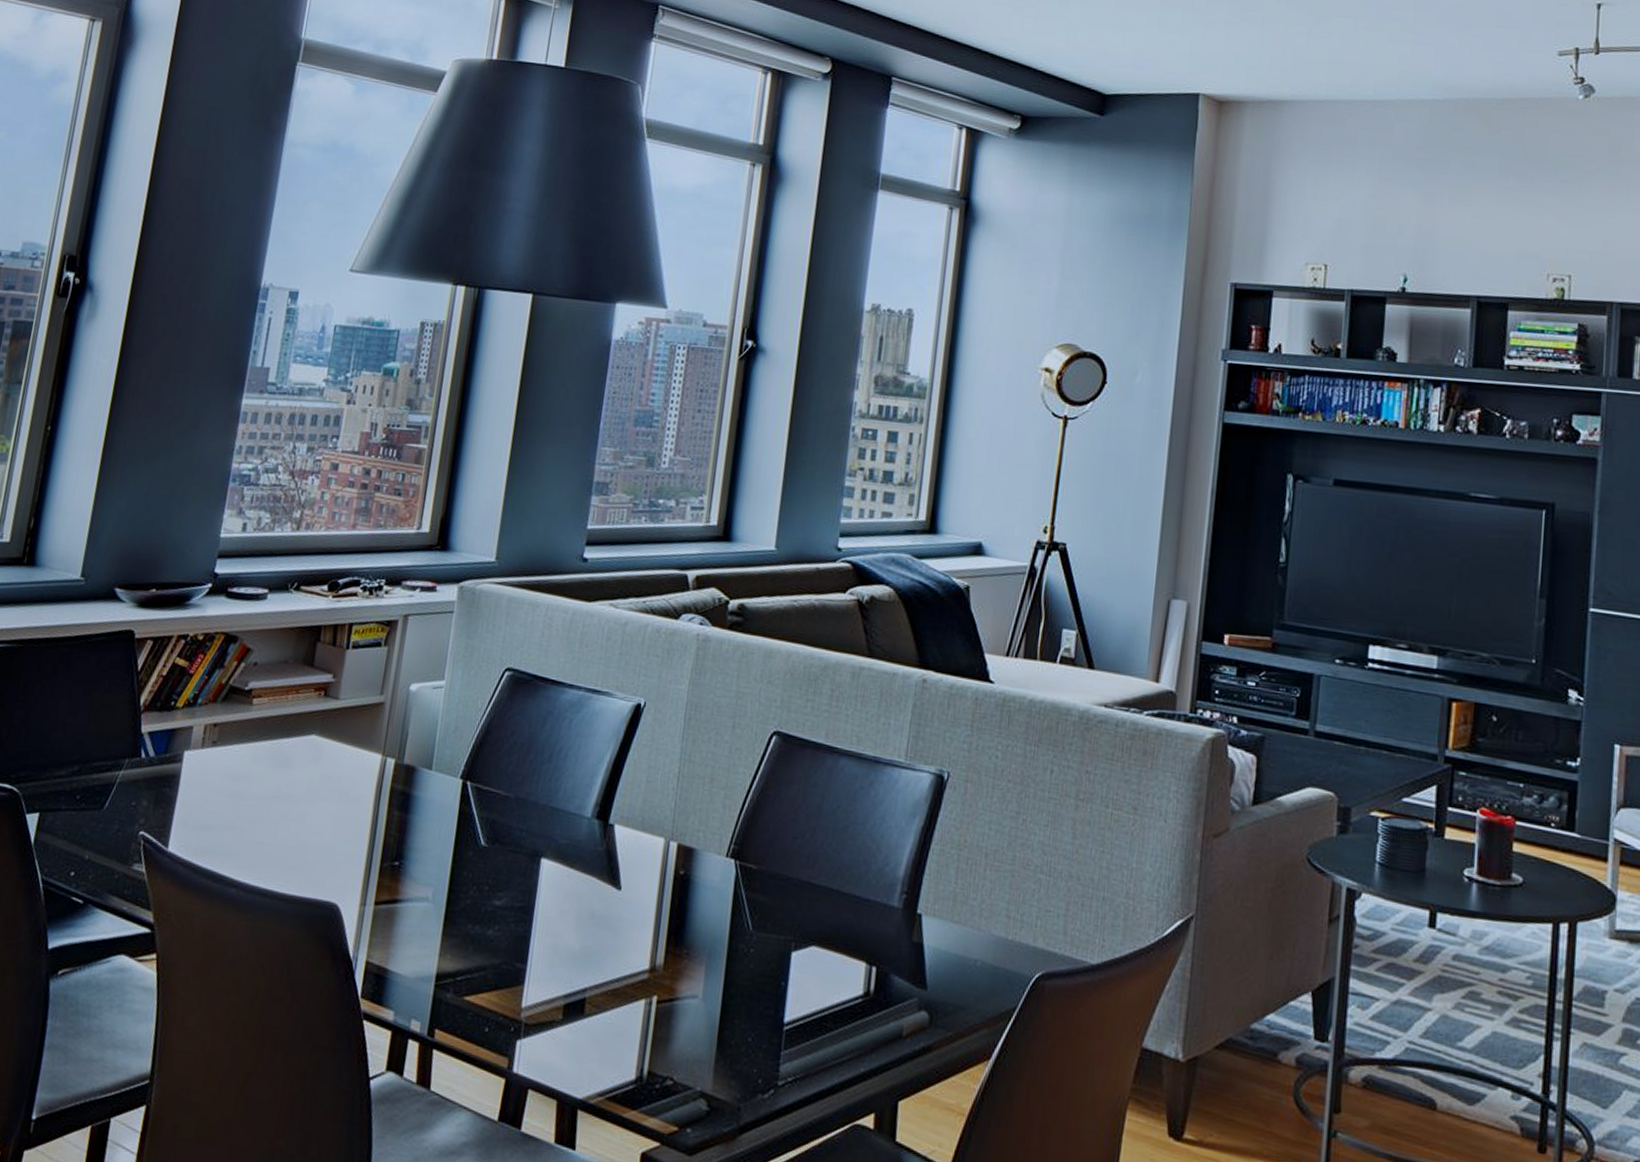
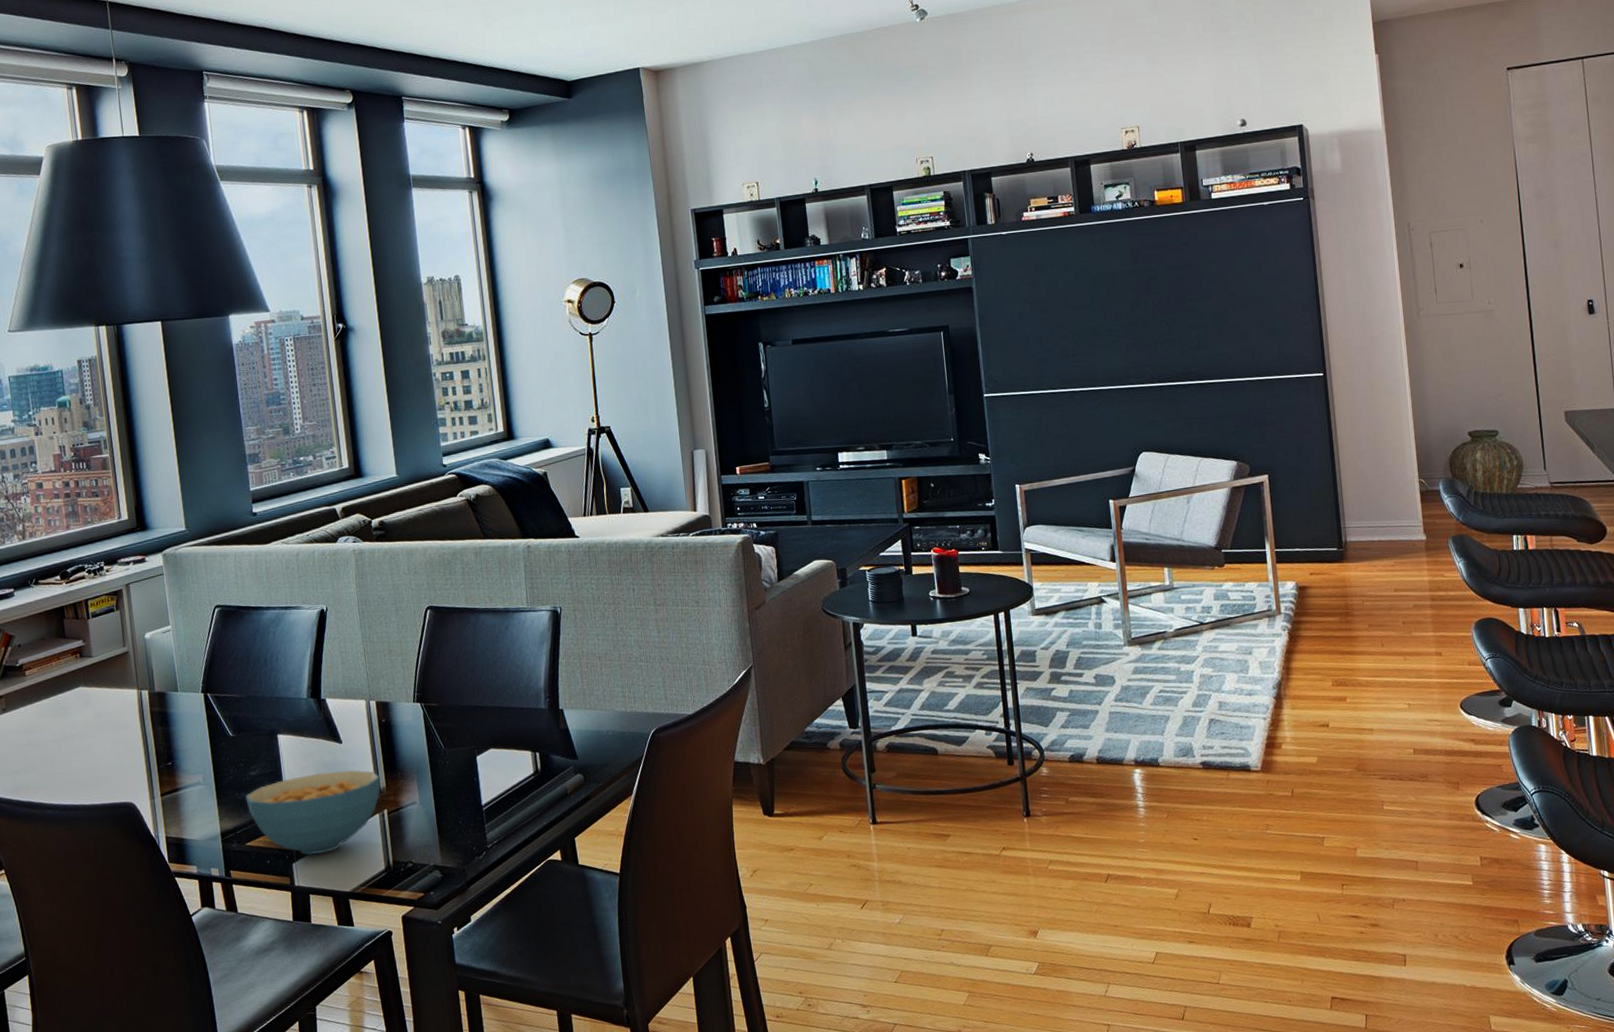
cereal bowl: none [478,921,659,1037] -> present [245,770,381,855]

